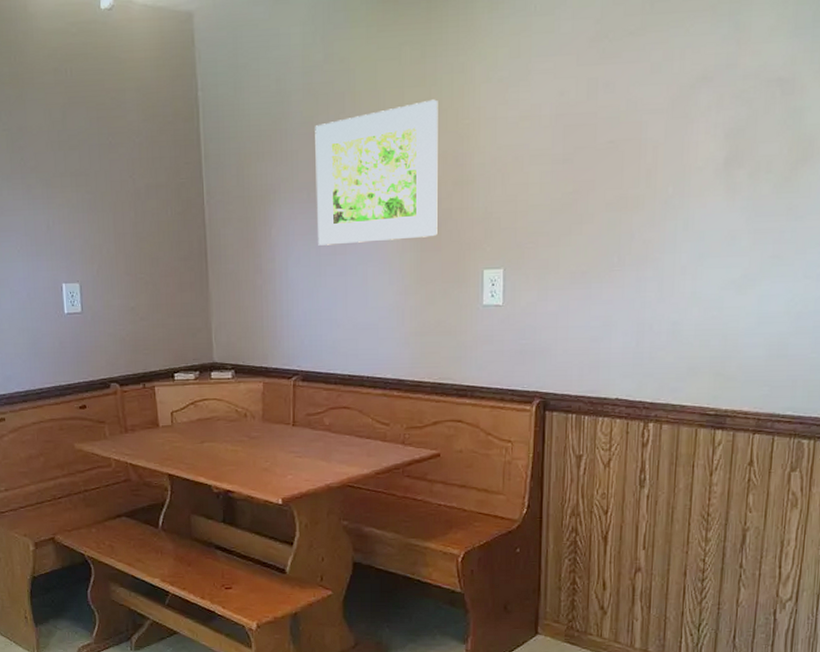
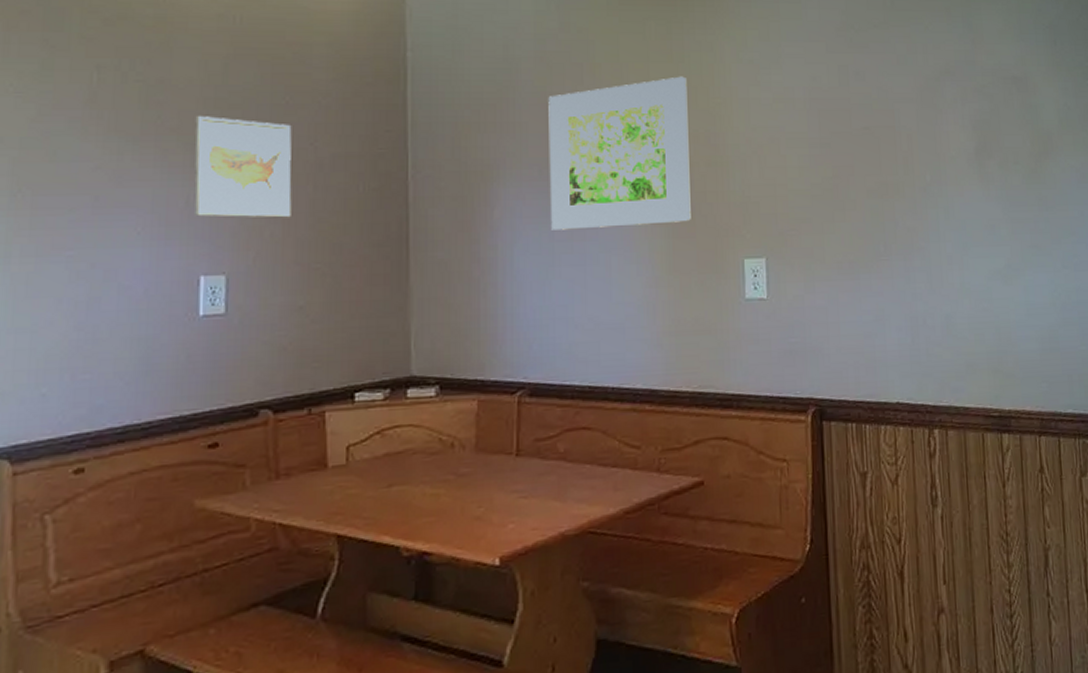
wall art: none [47,156,120,238] -> present [194,116,292,218]

